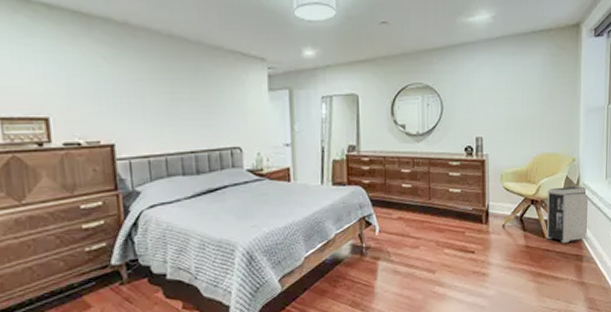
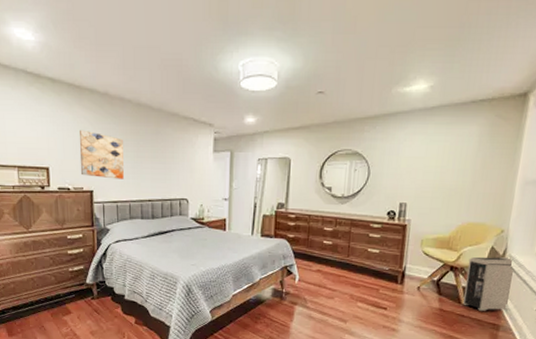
wall art: none [91,68,156,129] -> present [79,129,124,179]

